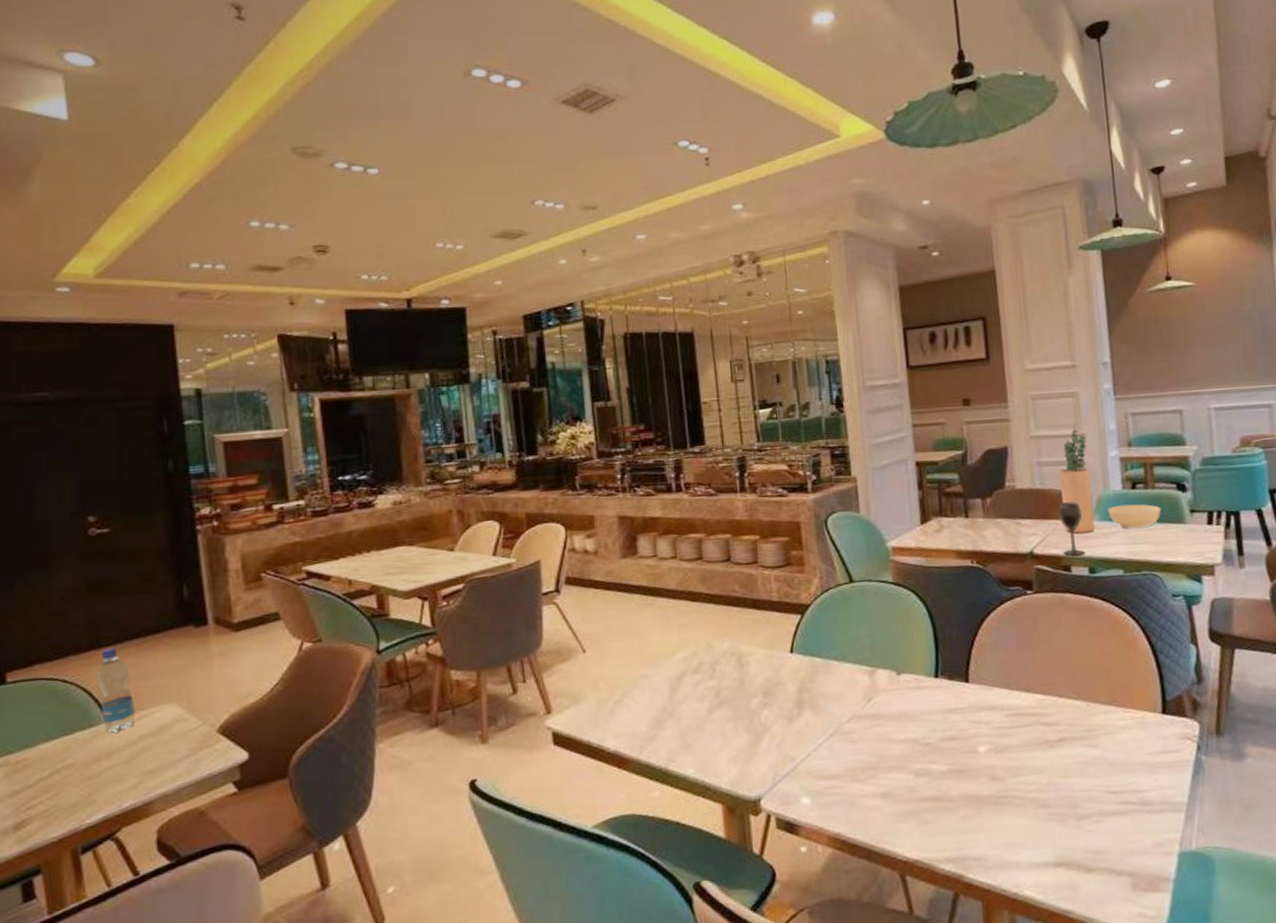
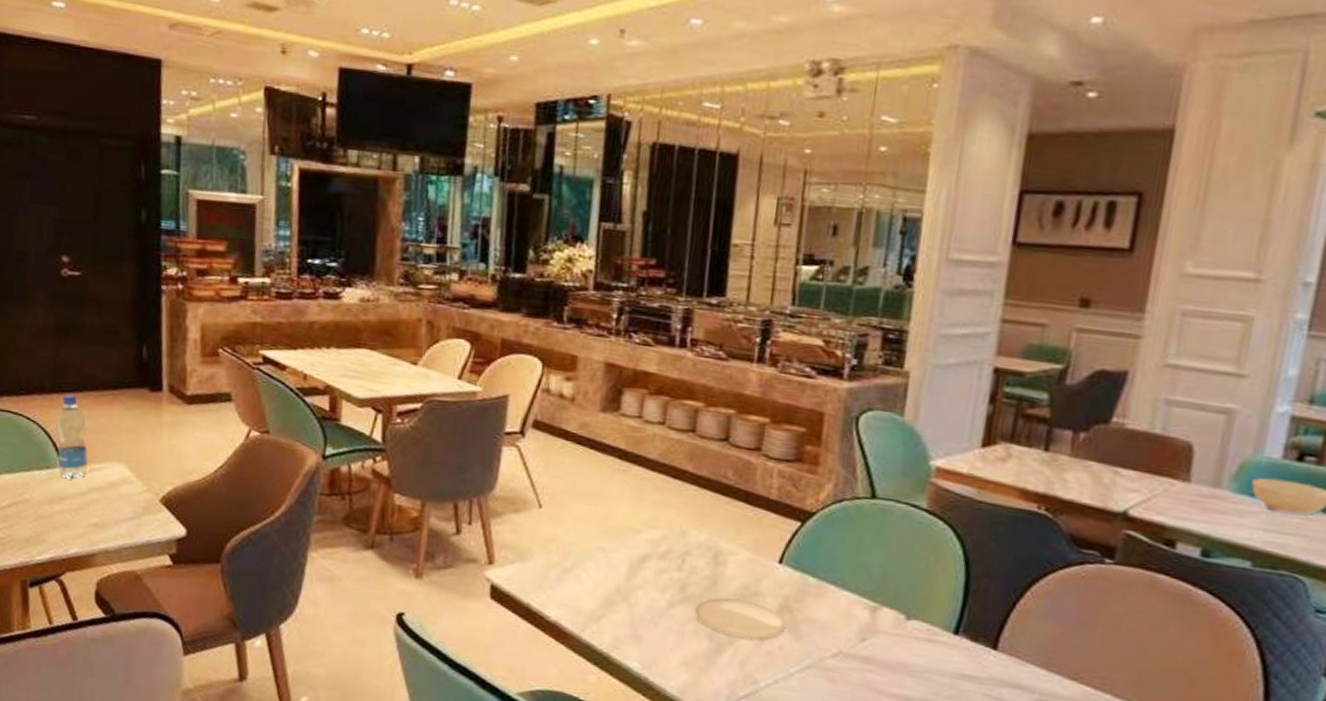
plate: none [731,690,807,726] -> present [694,597,786,640]
wine glass: present [1058,502,1085,556] -> none [1170,458,1214,531]
vase: present [1059,425,1095,533] -> none [1181,361,1249,505]

